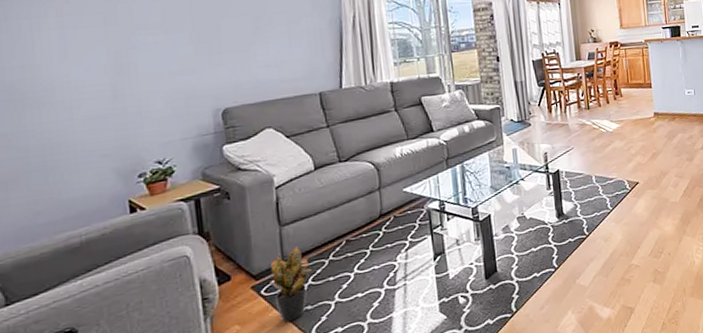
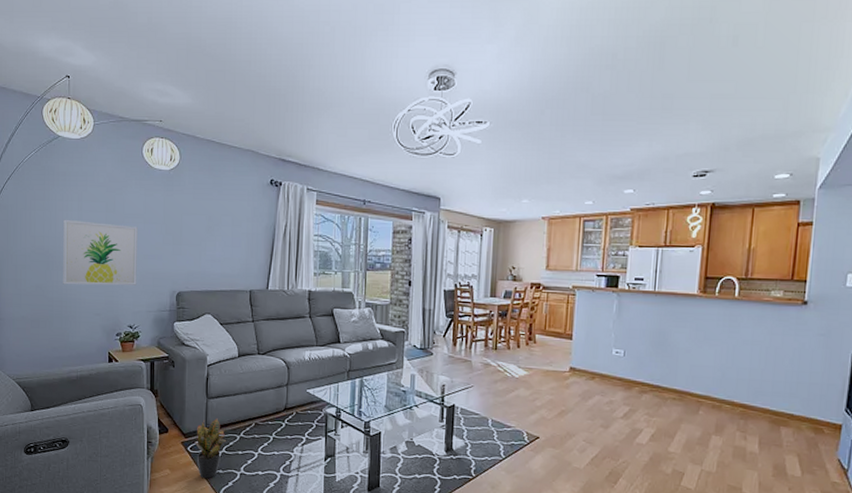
wall art: none [35,38,162,127] -> present [63,219,138,286]

